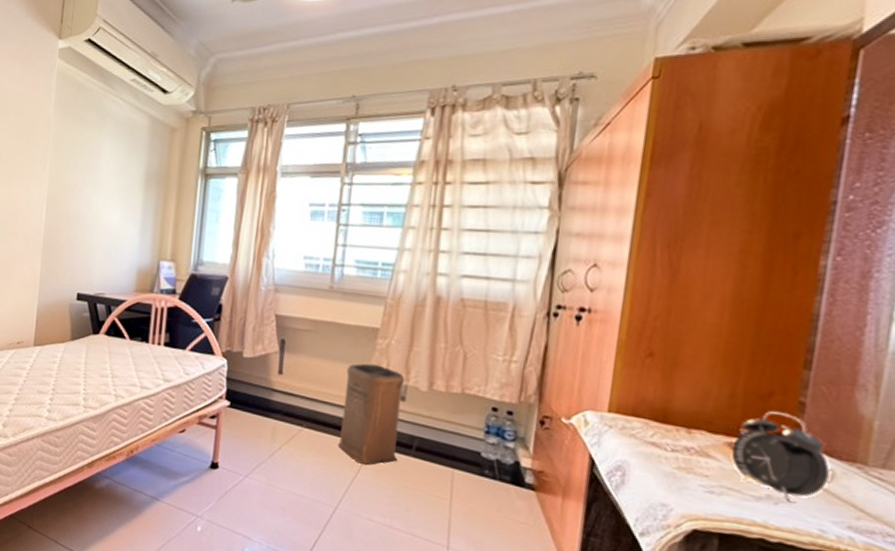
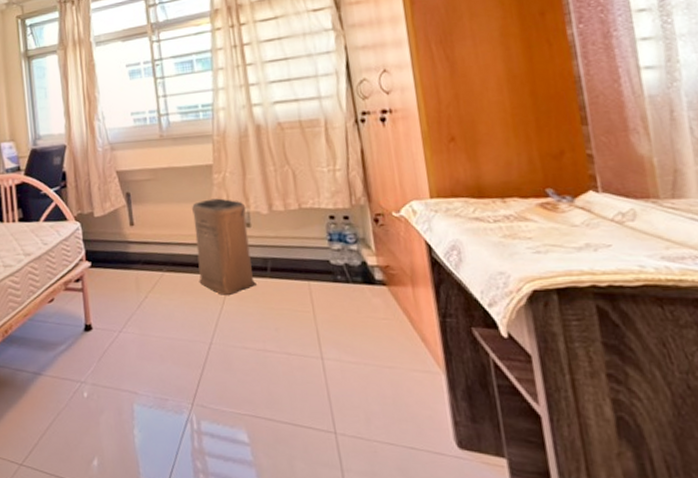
alarm clock: present [731,411,830,502] -> none [543,166,632,246]

